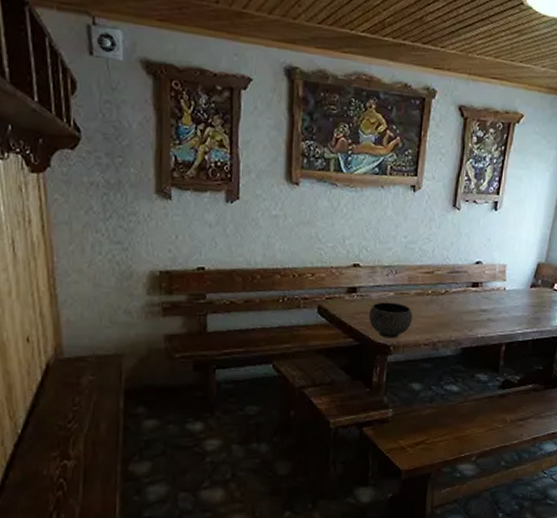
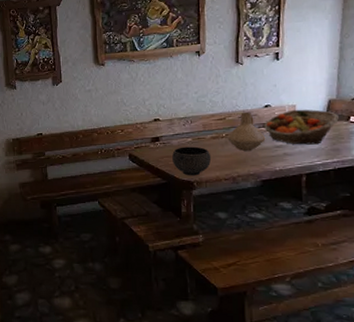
jug: none [433,266,473,314] -> present [227,112,266,152]
fruit basket: none [472,270,544,311] -> present [264,109,339,145]

